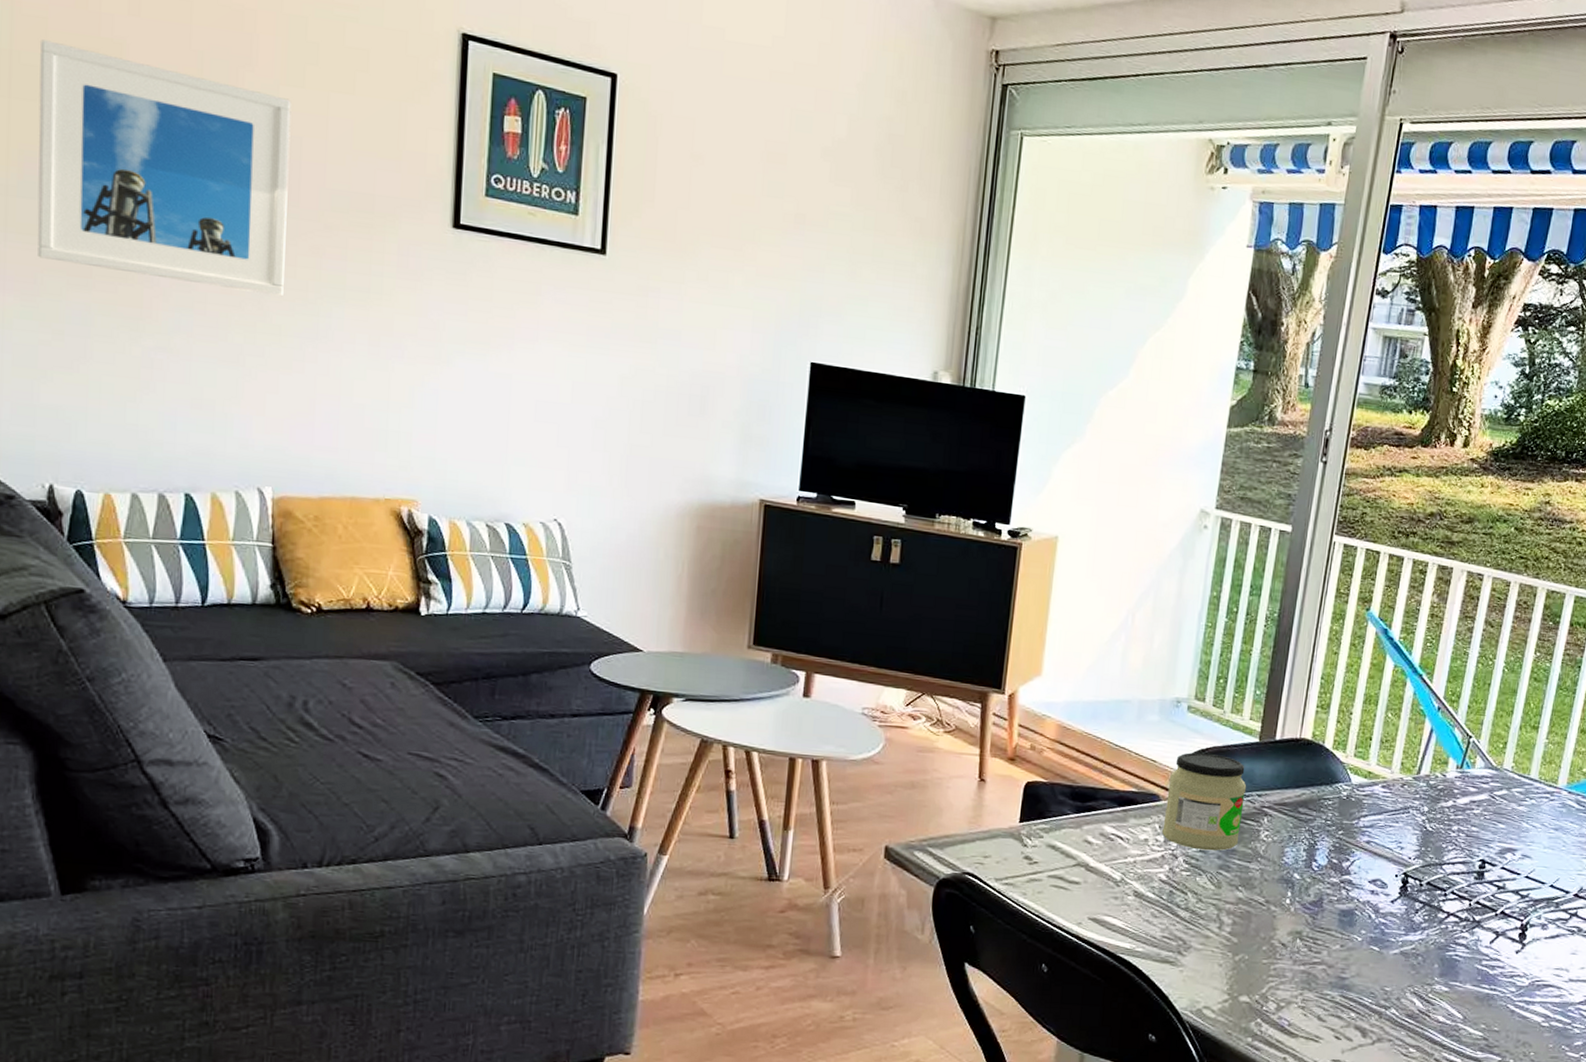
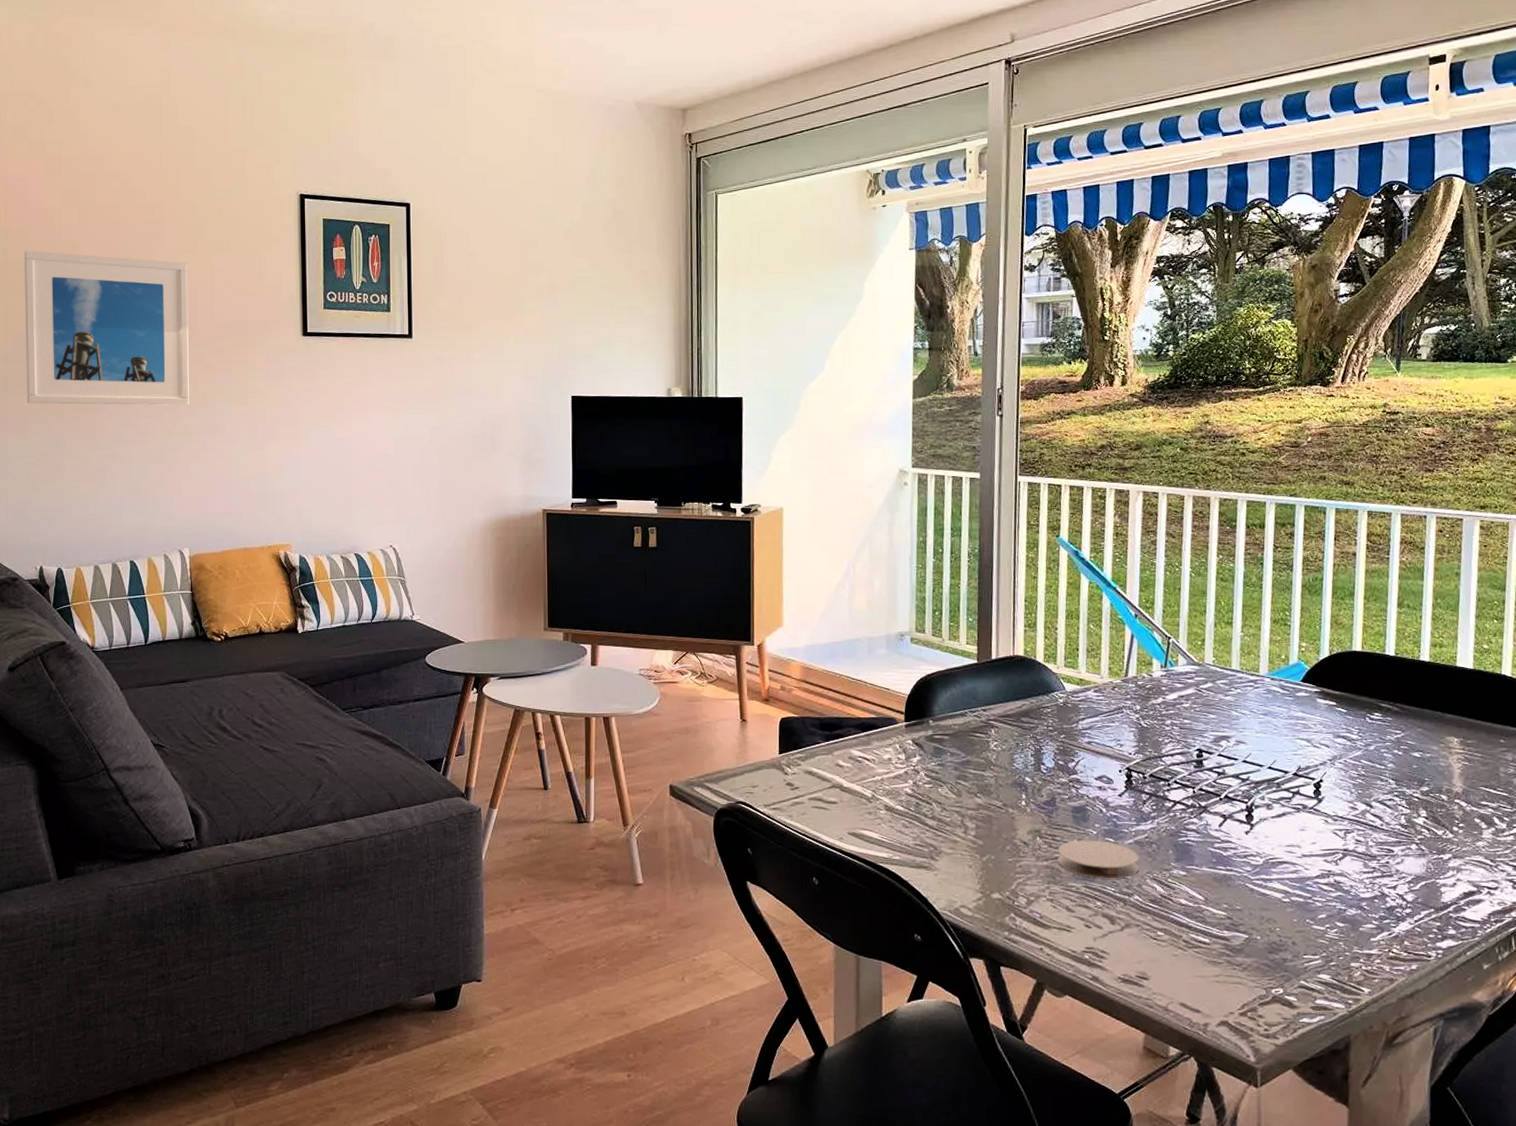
jar: present [1162,752,1247,851] -> none [902,677,972,764]
coaster: none [1316,946,1403,990] -> present [1057,840,1140,879]

